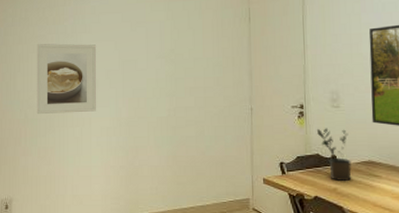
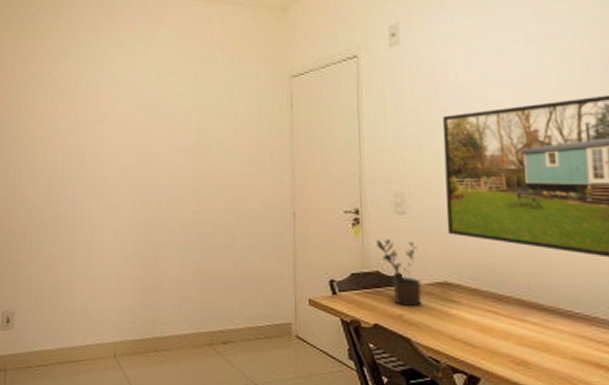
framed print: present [36,43,97,115] -> none [43,133,111,215]

